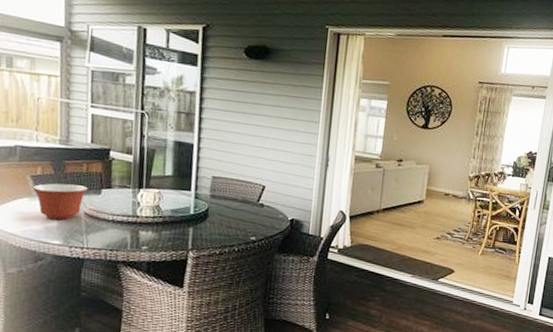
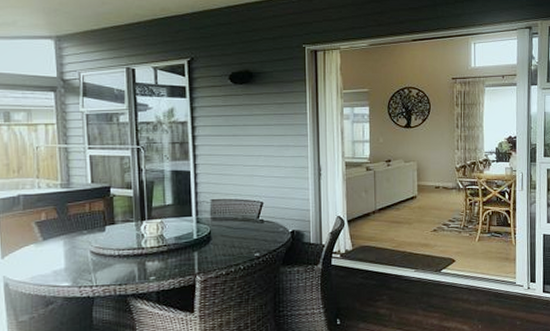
mixing bowl: present [32,183,88,220] -> none [37,225,92,261]

